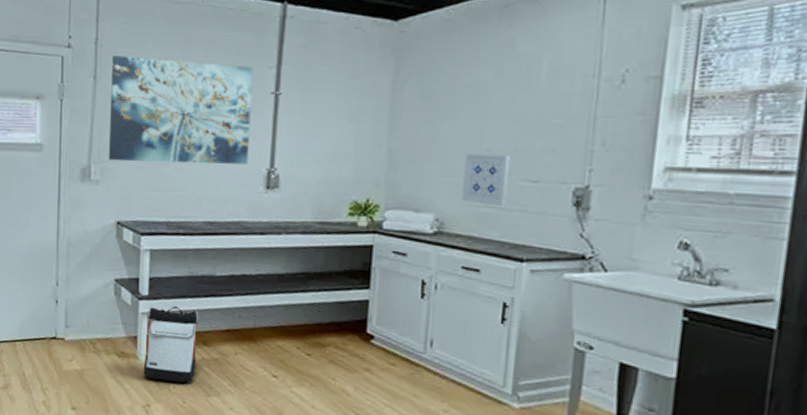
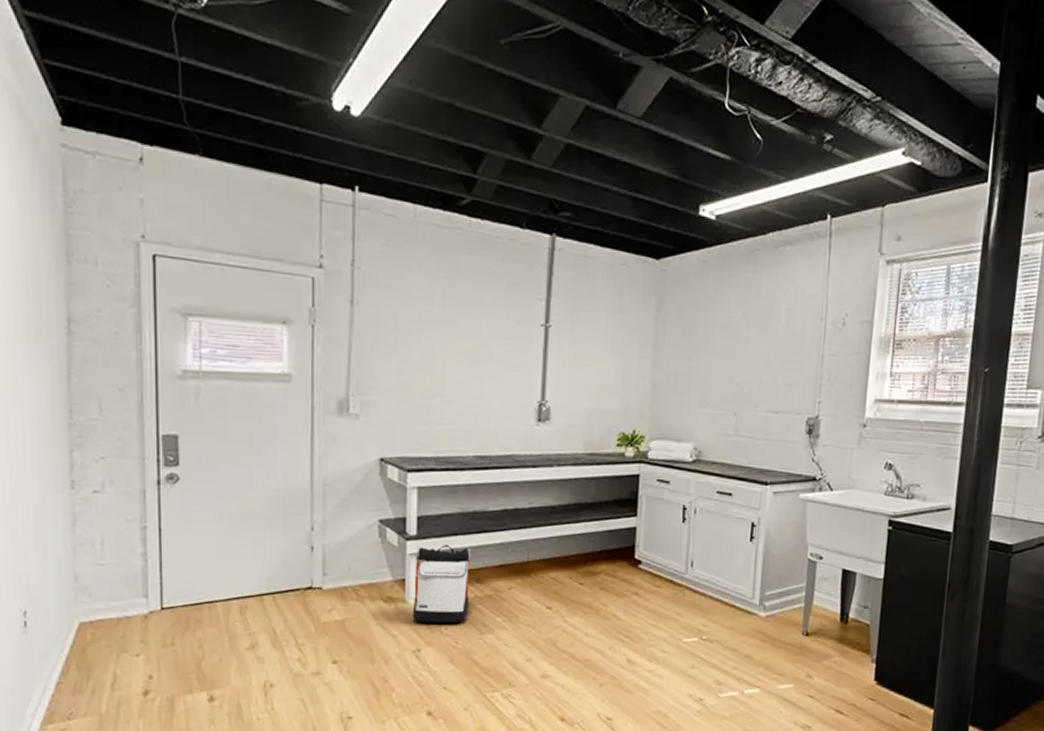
wall art: present [108,56,253,165] -> none [368,279,523,397]
wall art: present [462,152,510,207] -> none [716,386,756,436]

